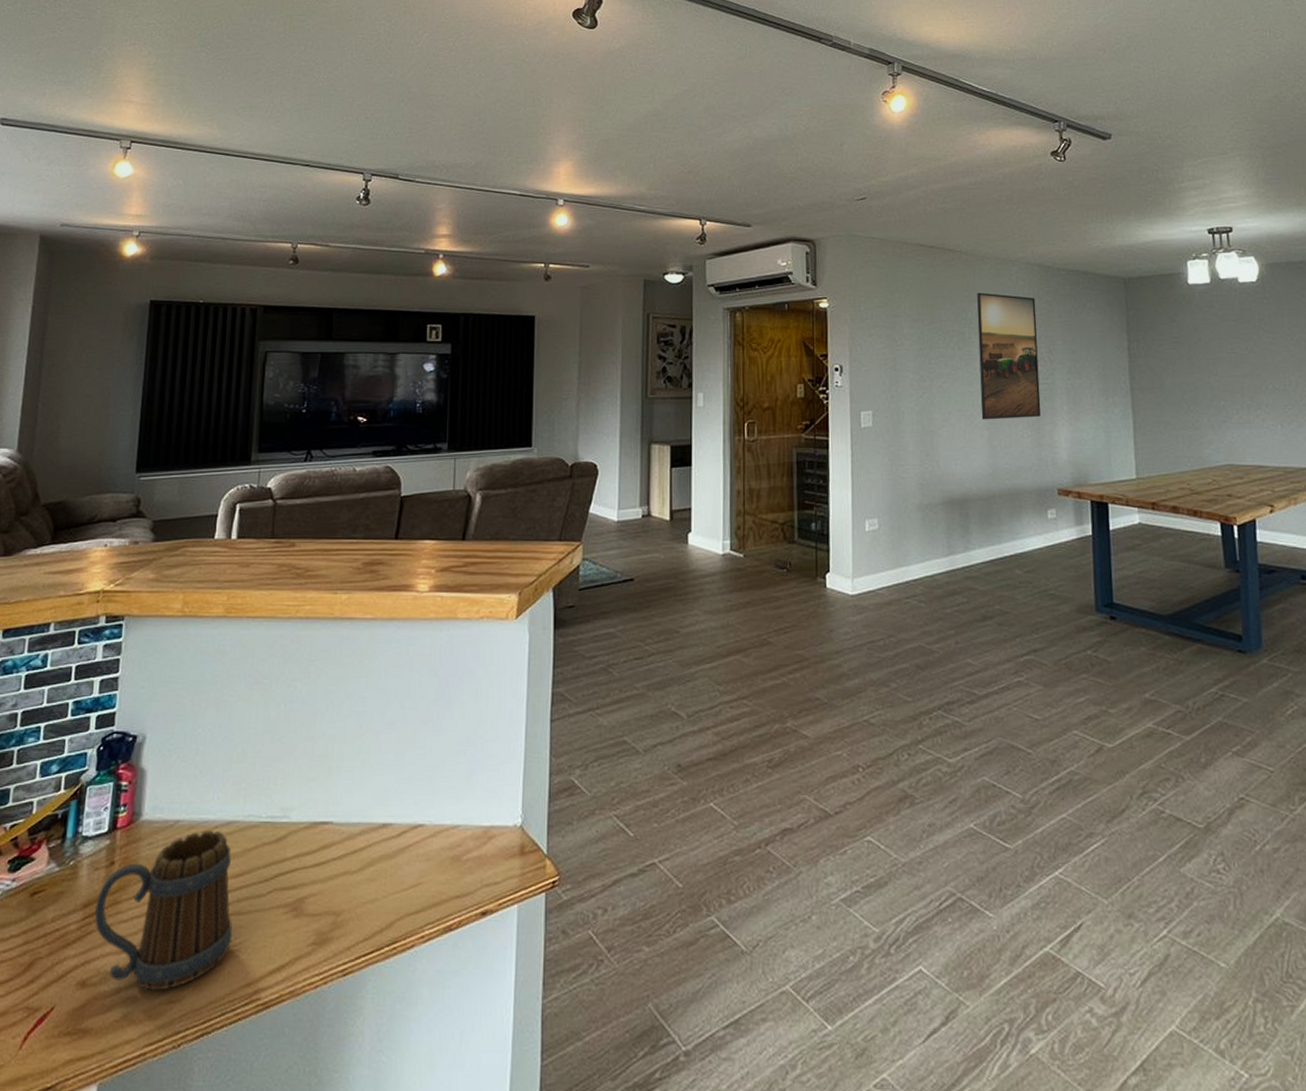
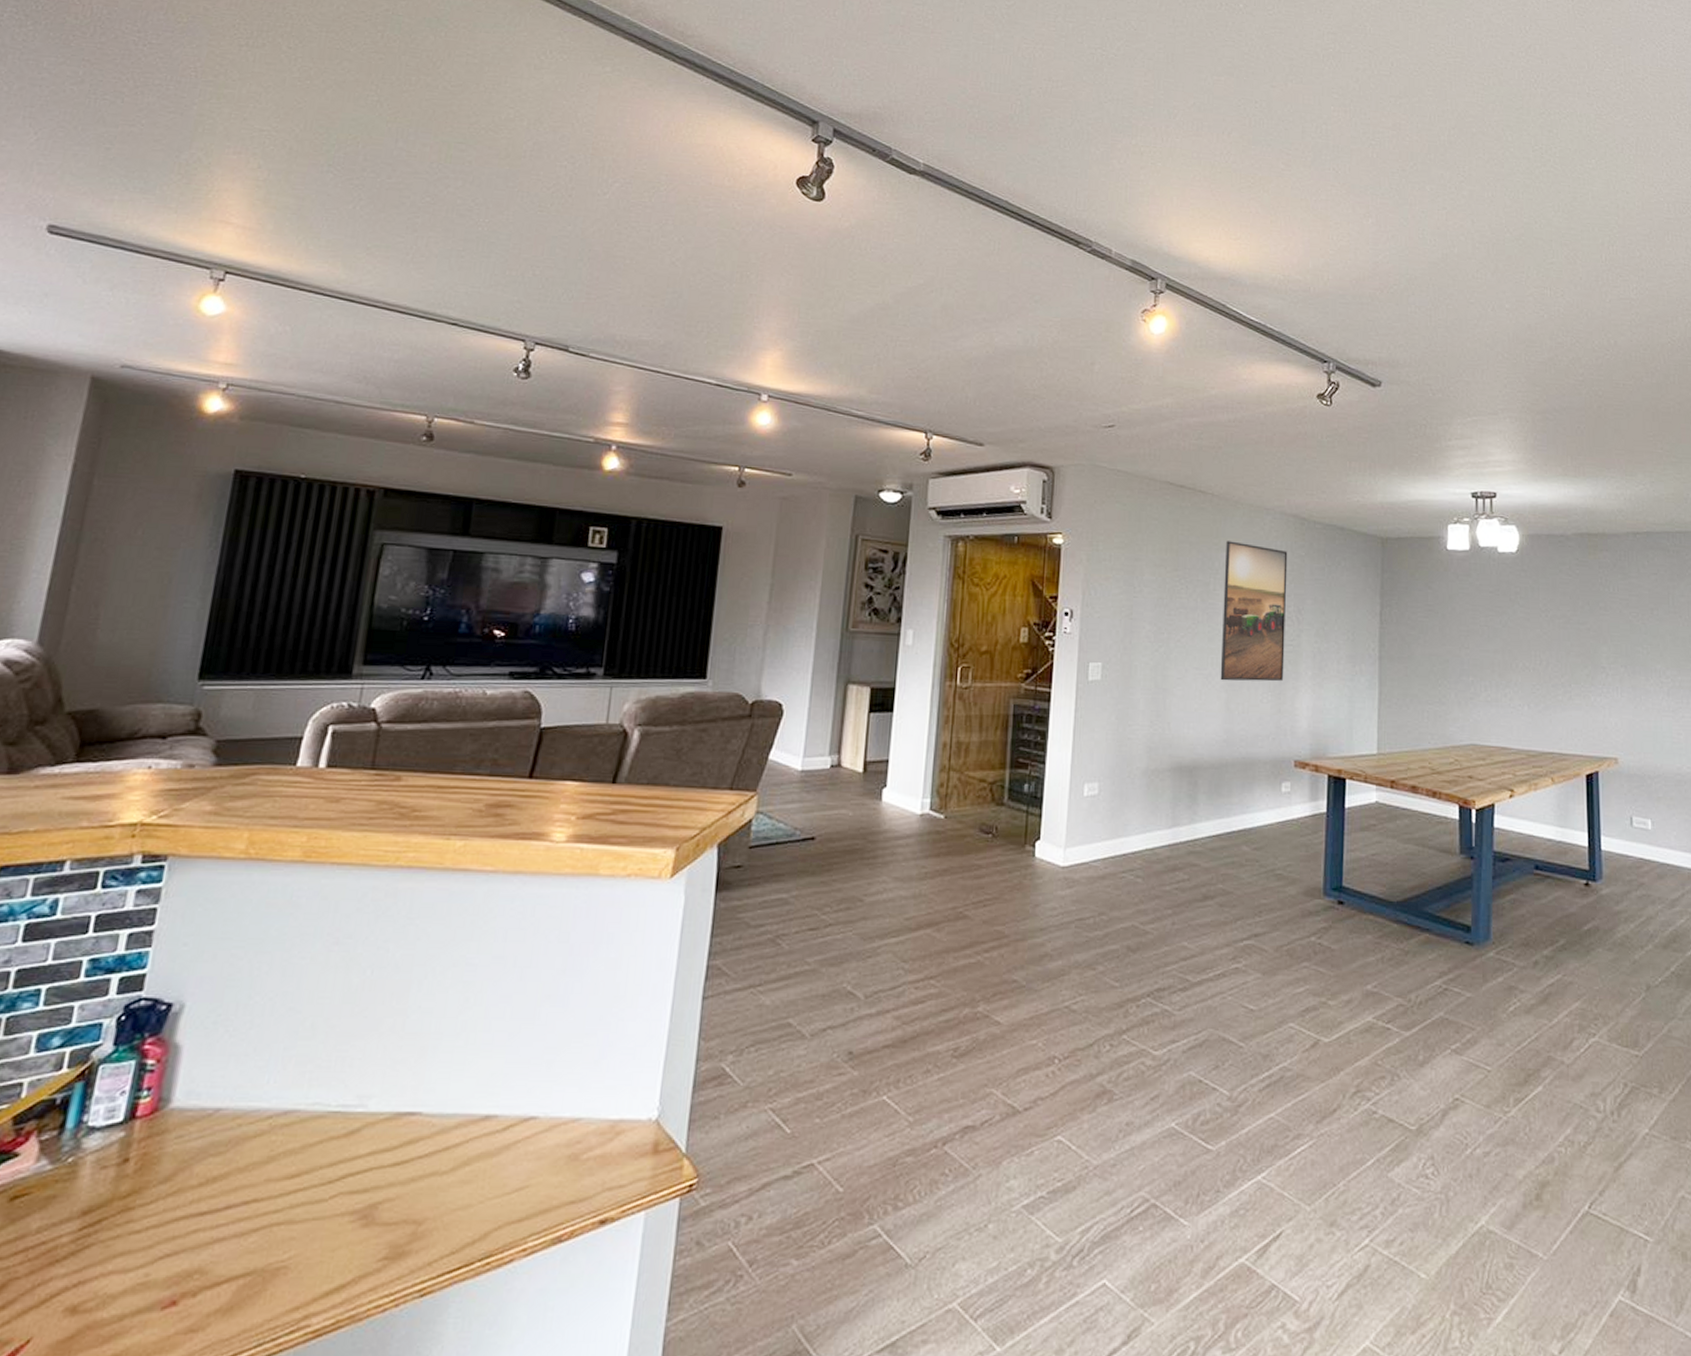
mug: present [95,830,233,991] -> none [96,1121,287,1317]

